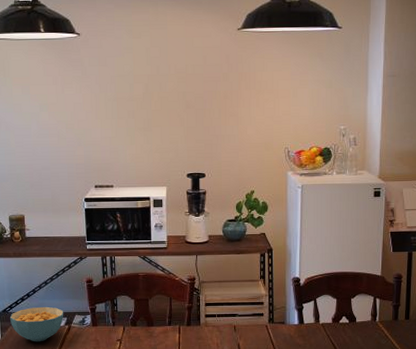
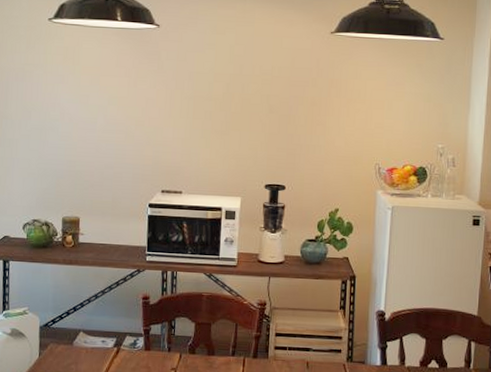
cereal bowl: present [10,306,64,342] -> none [51,323,114,365]

